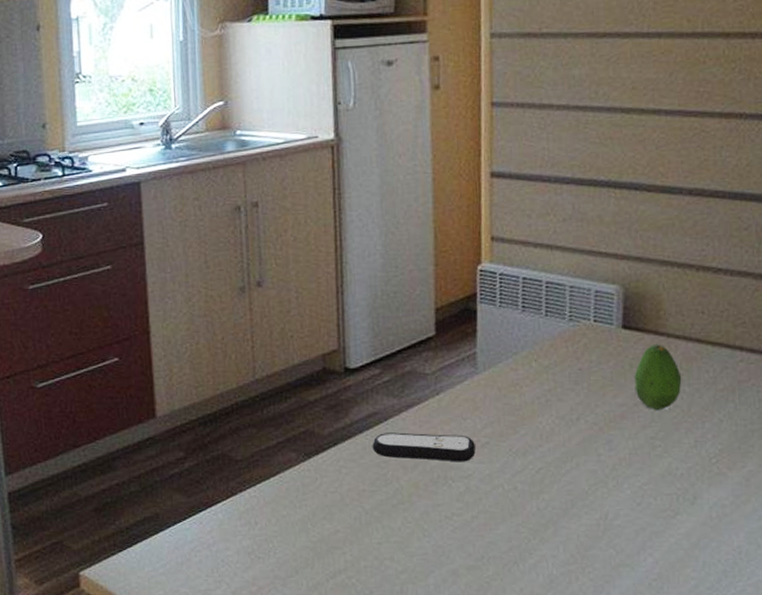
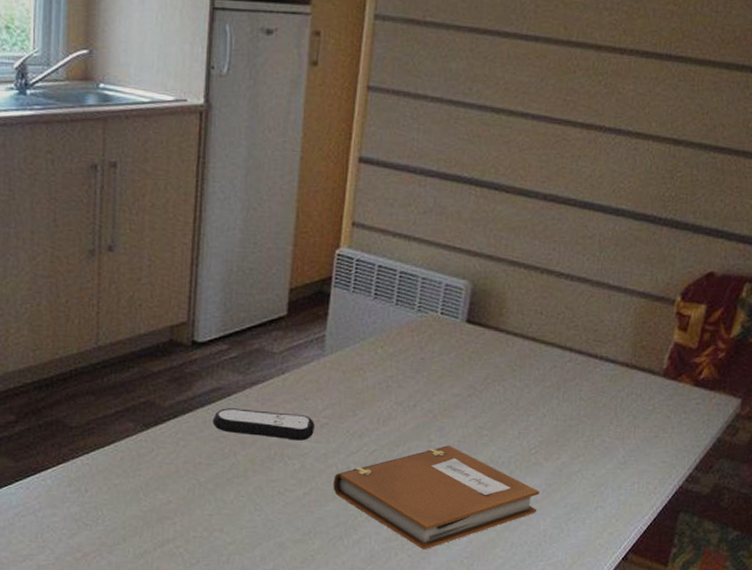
notebook: none [501,459,728,573] -> present [333,445,540,550]
fruit: present [634,345,682,410] -> none [470,340,515,402]

